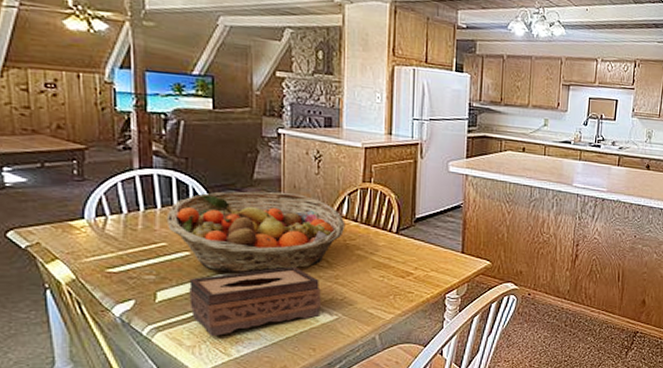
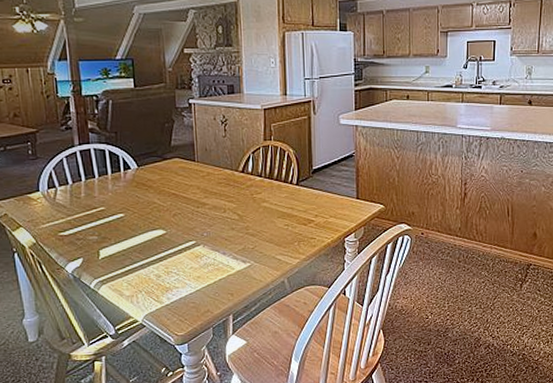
fruit basket: present [166,191,346,273] -> none [103,155,252,230]
tissue box: present [189,266,321,337] -> none [125,221,235,287]

